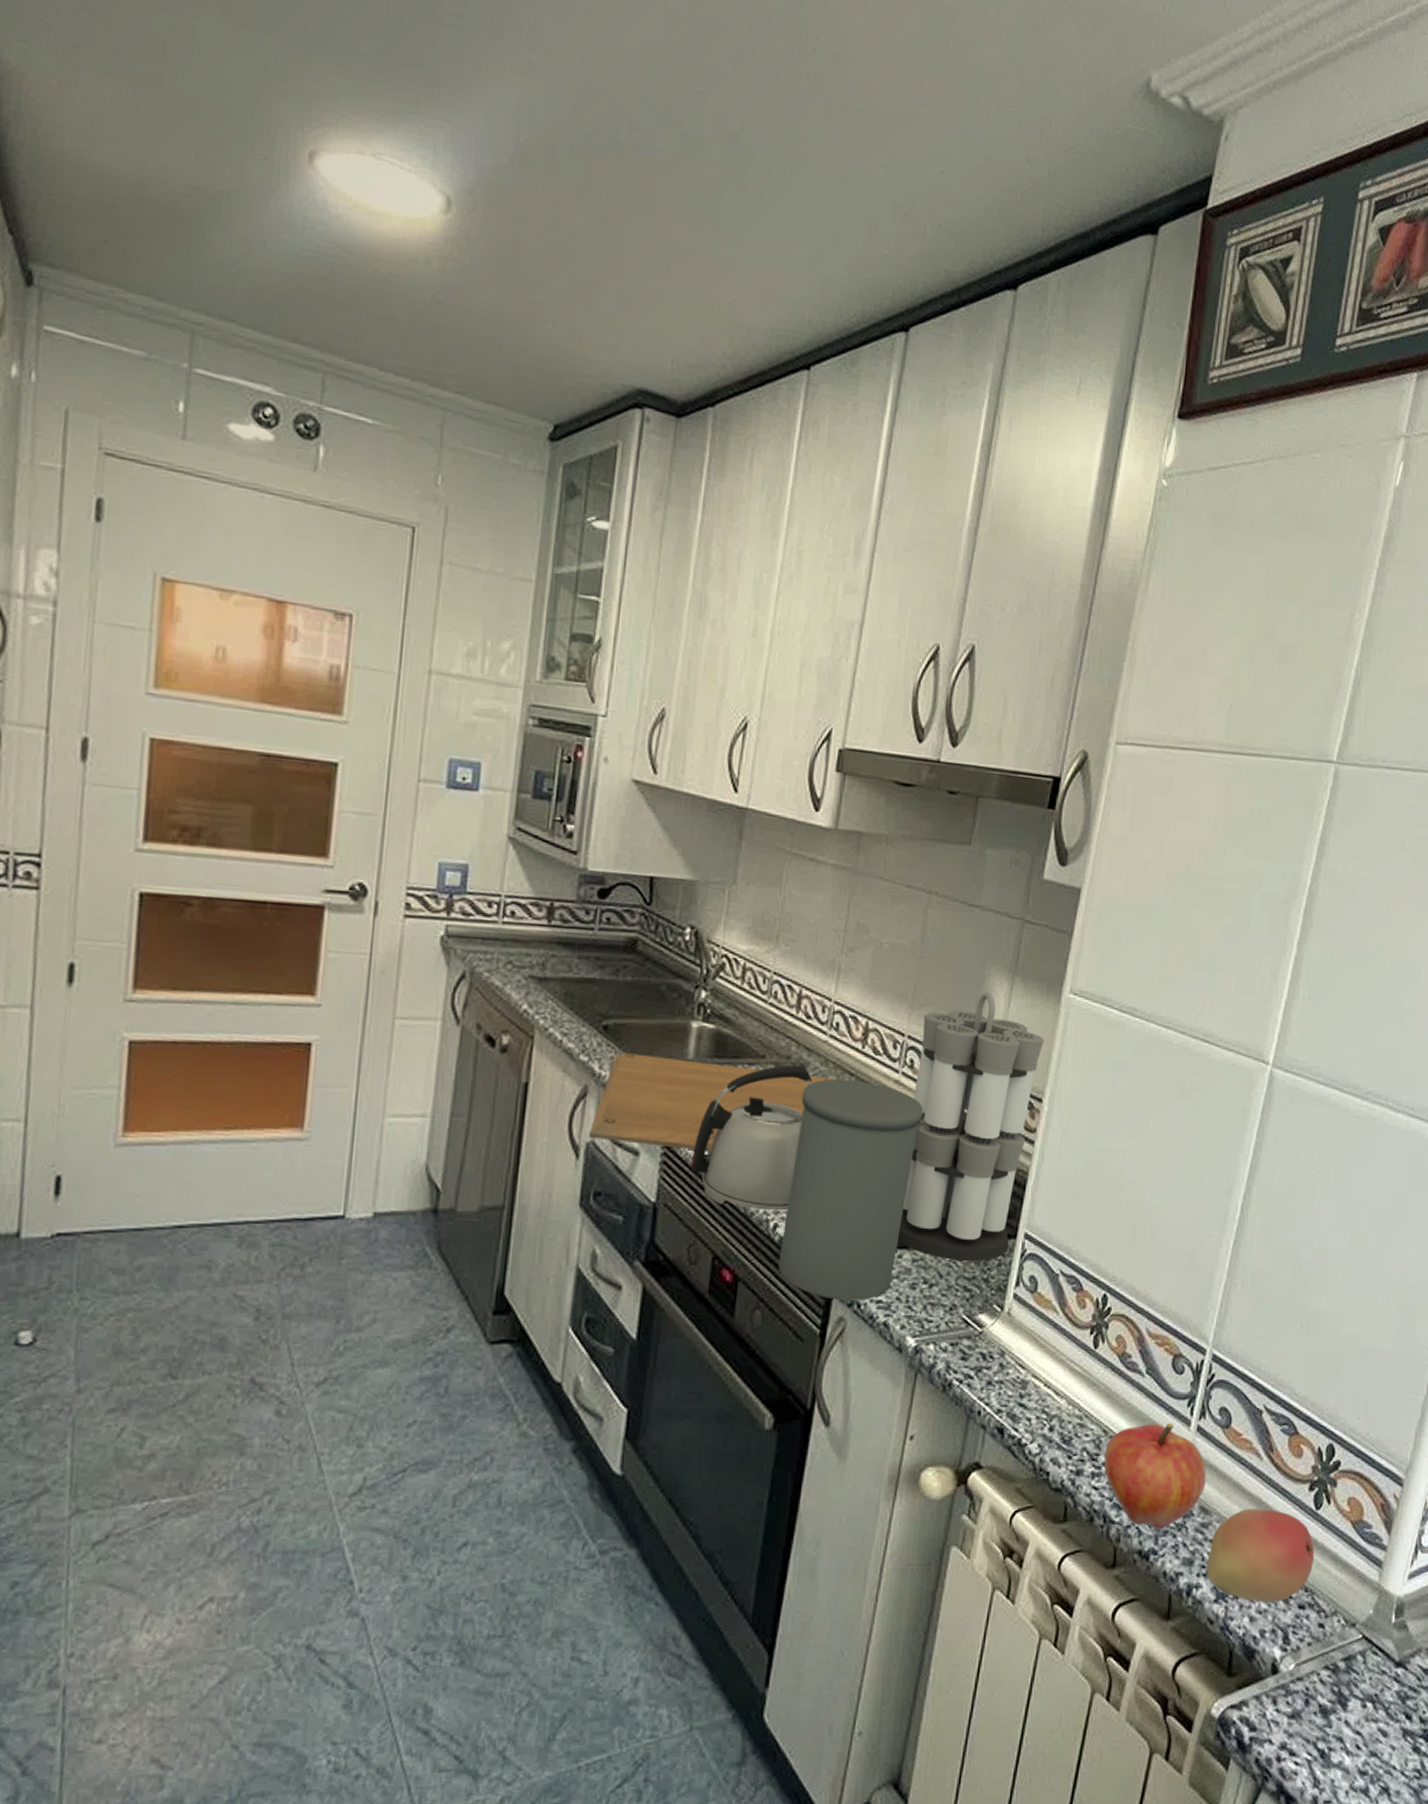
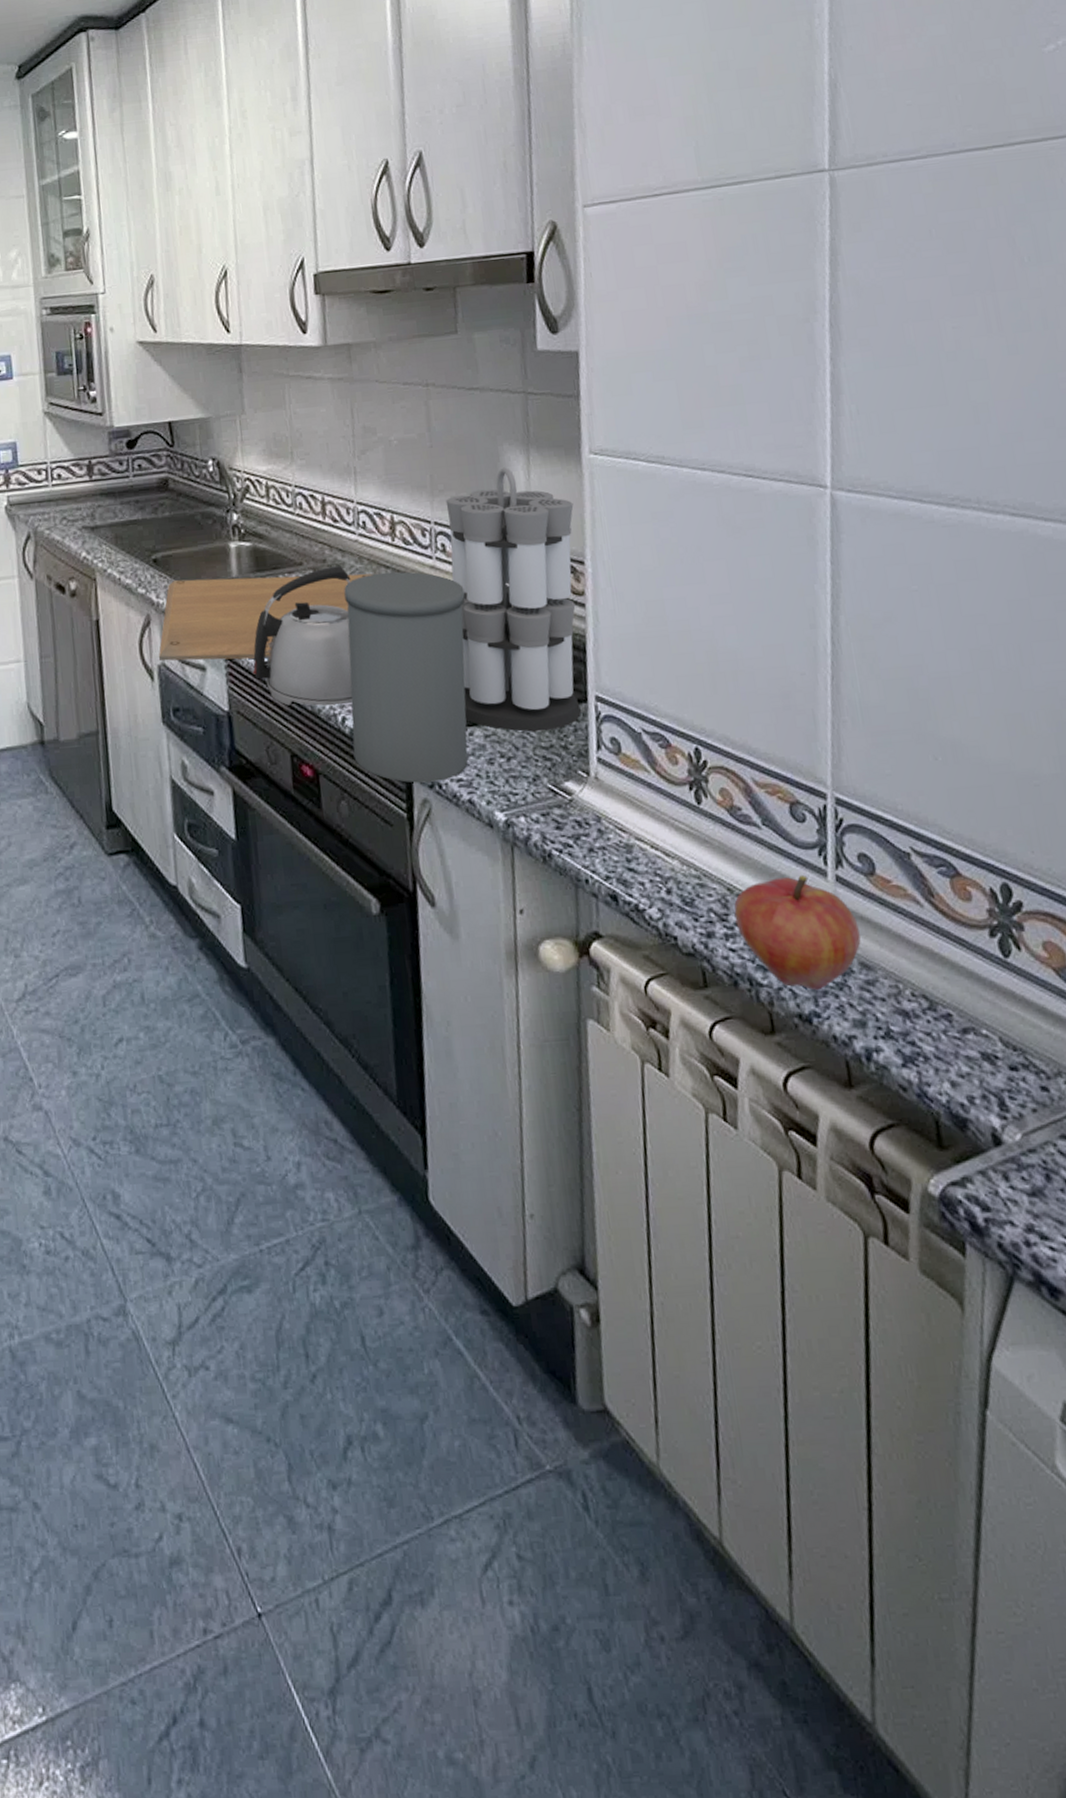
fruit: present [1206,1508,1315,1603] -> none [882,960,1017,1065]

